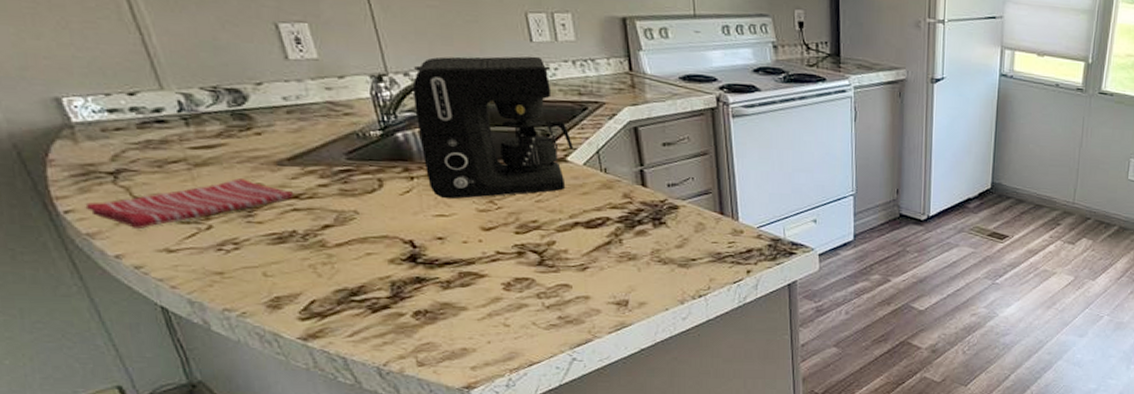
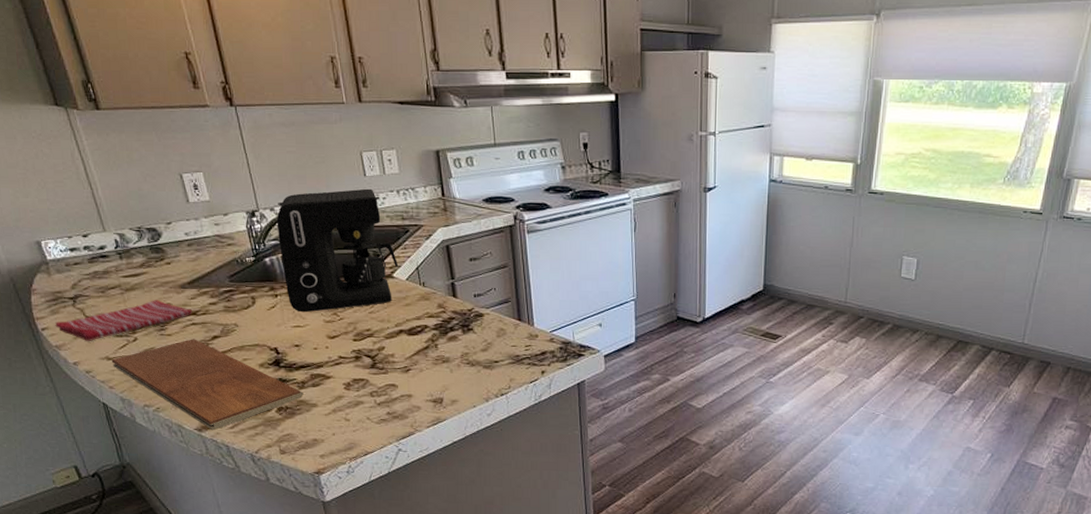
chopping board: none [173,228,449,340] -> present [111,339,304,431]

